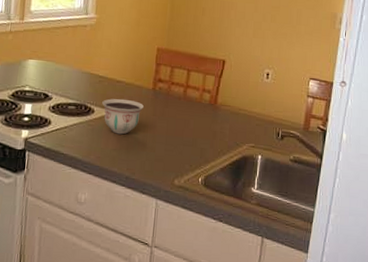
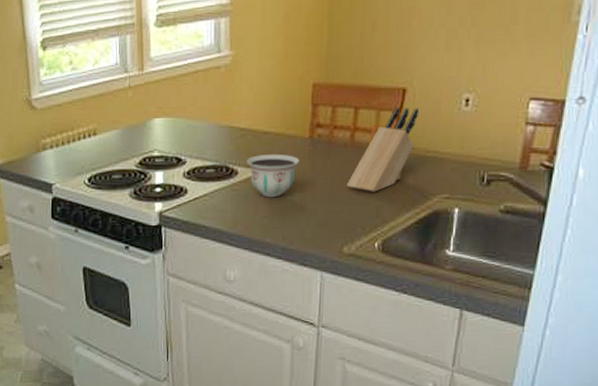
knife block: none [180,73,235,138] -> present [347,107,420,192]

